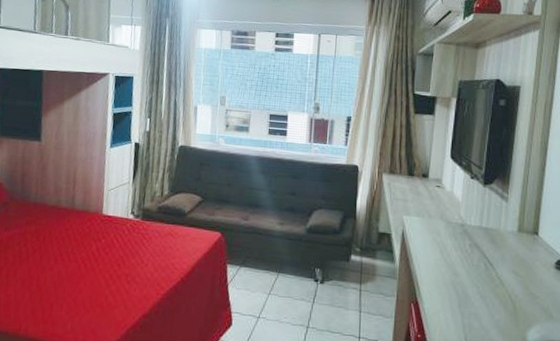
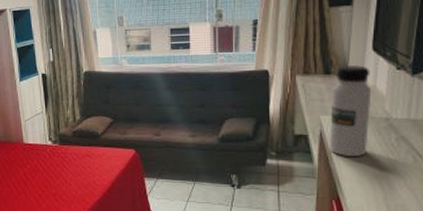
water bottle: none [409,170,449,260] -> present [329,65,372,156]

